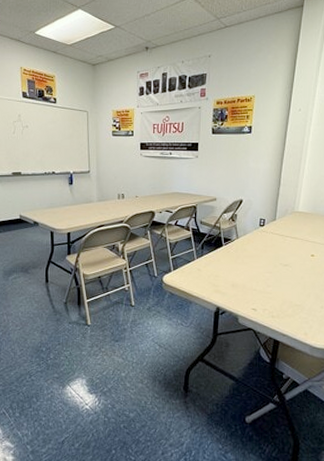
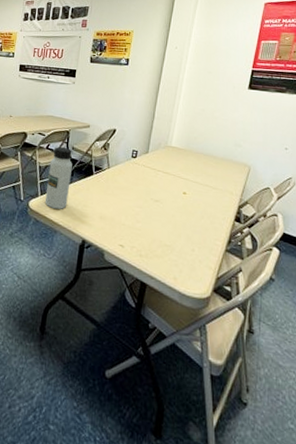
water bottle: none [178,223,202,281] -> present [44,147,73,209]

